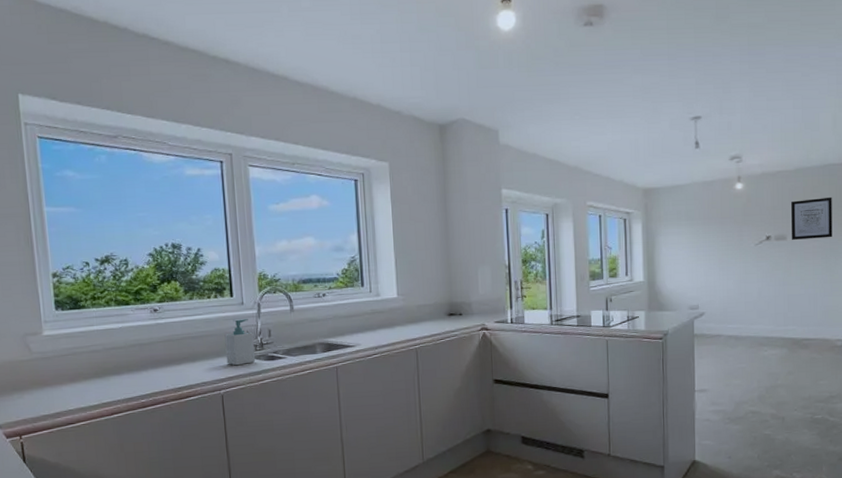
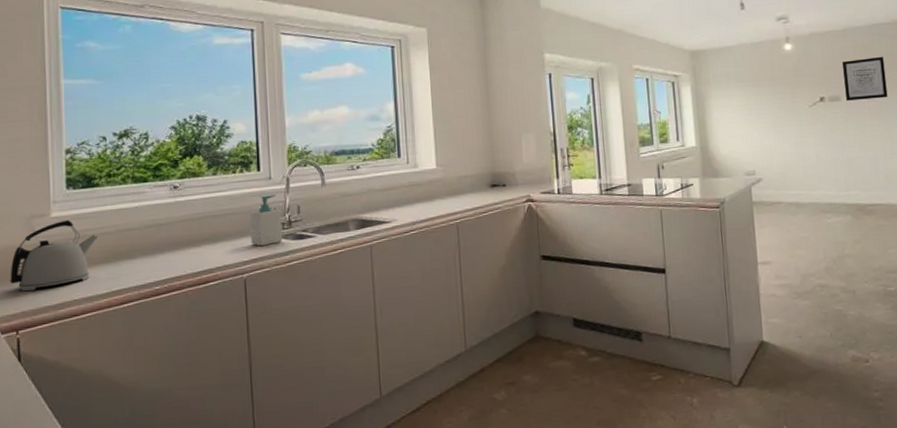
kettle: none [10,338,88,402] -> present [10,219,99,292]

